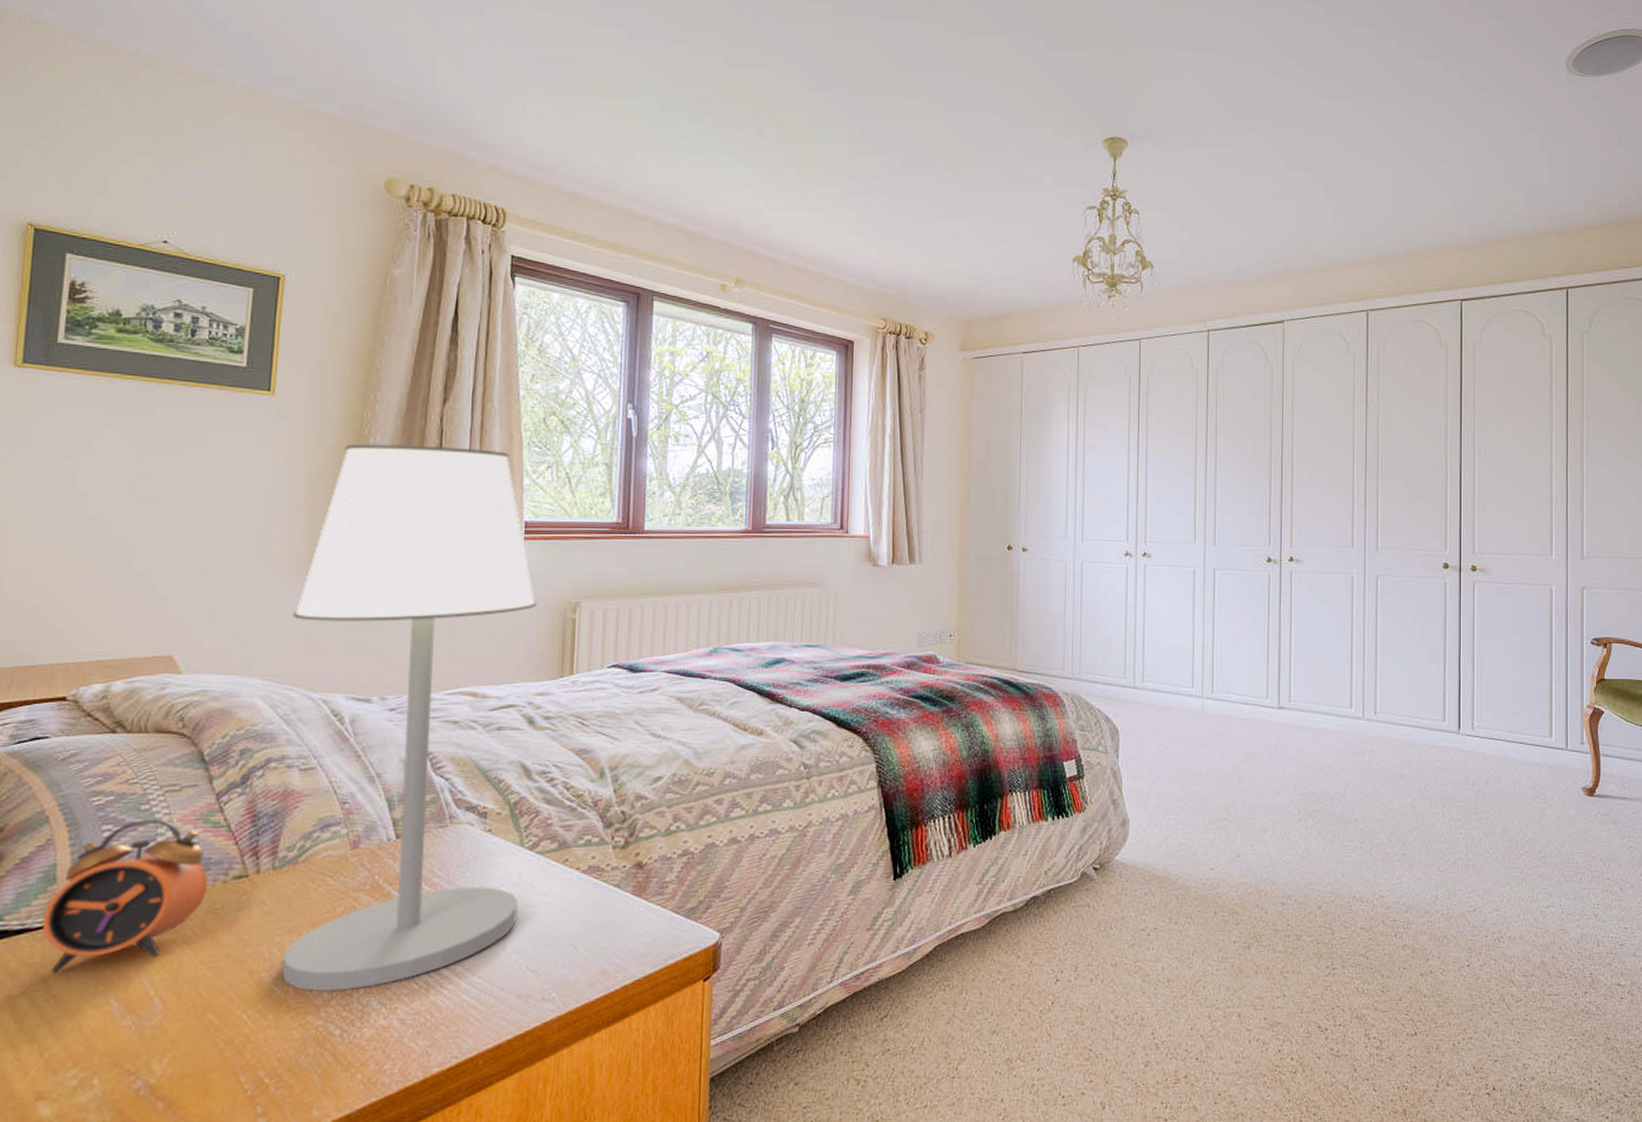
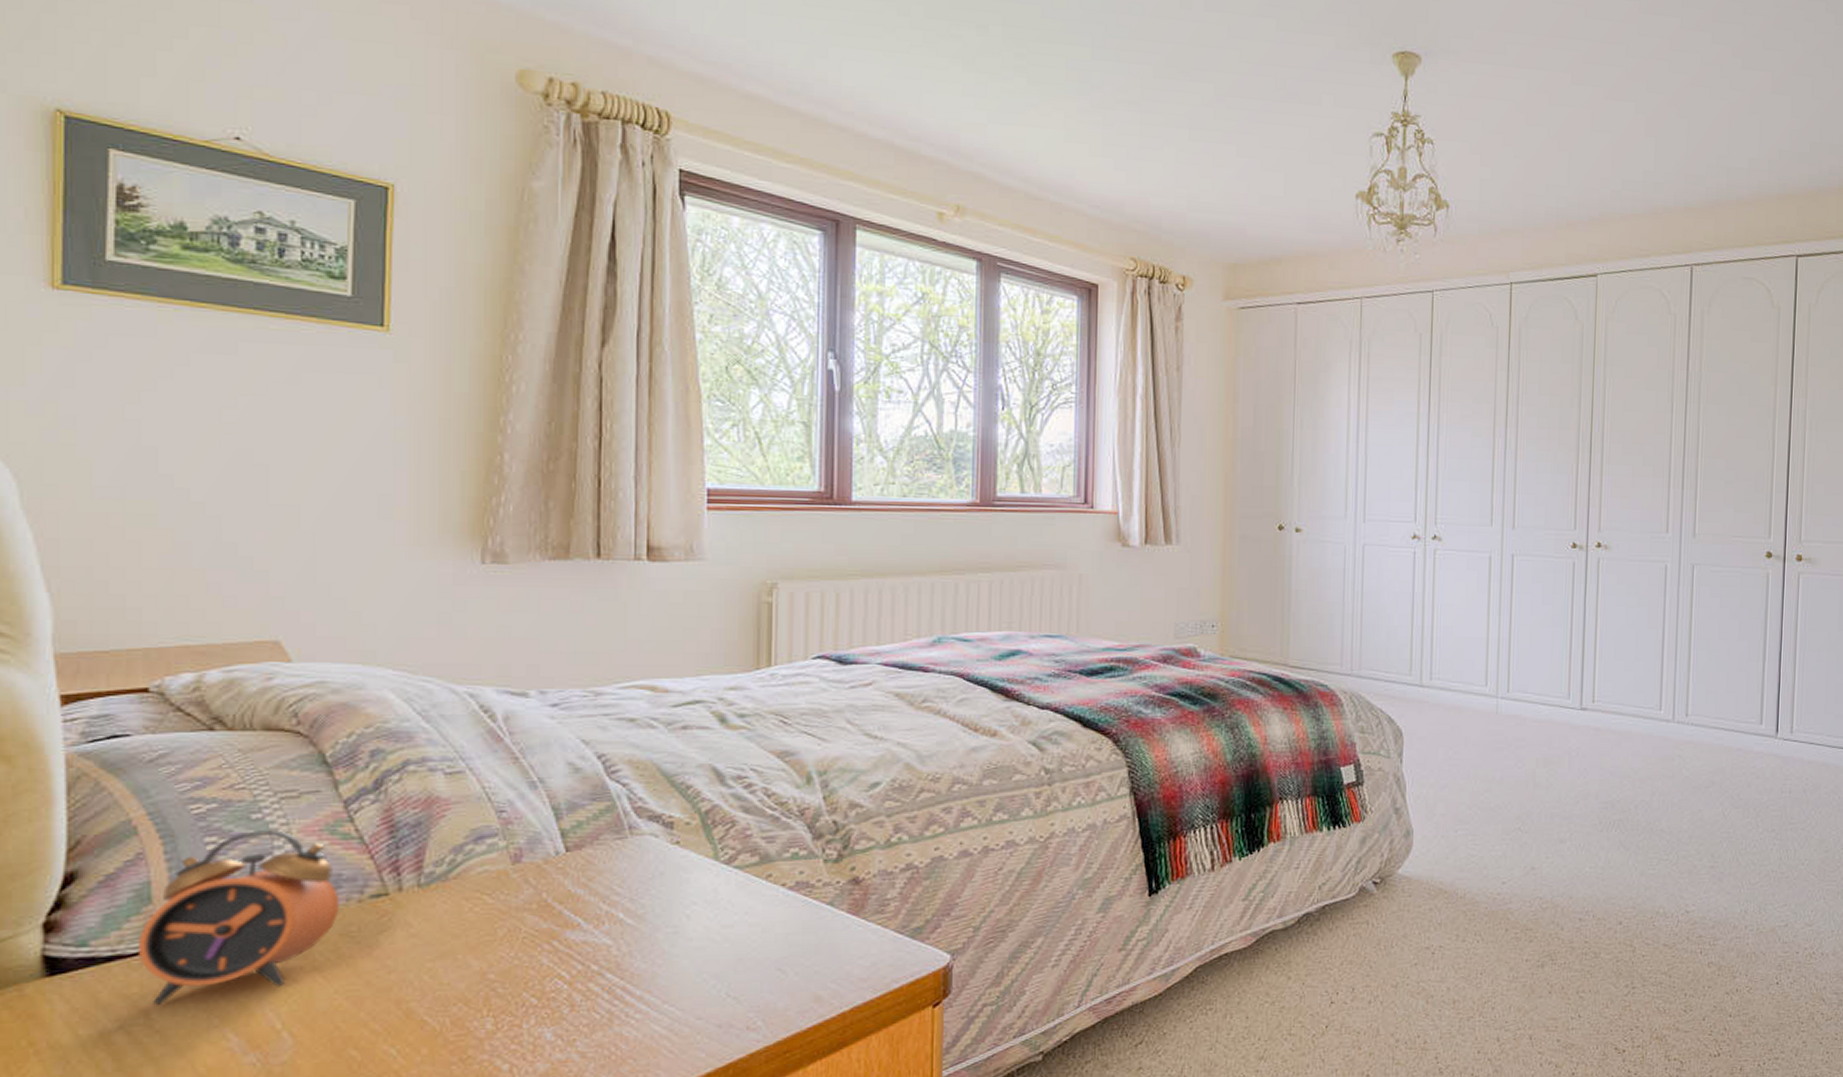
table lamp: present [281,443,537,991] -> none [426,392,725,1022]

